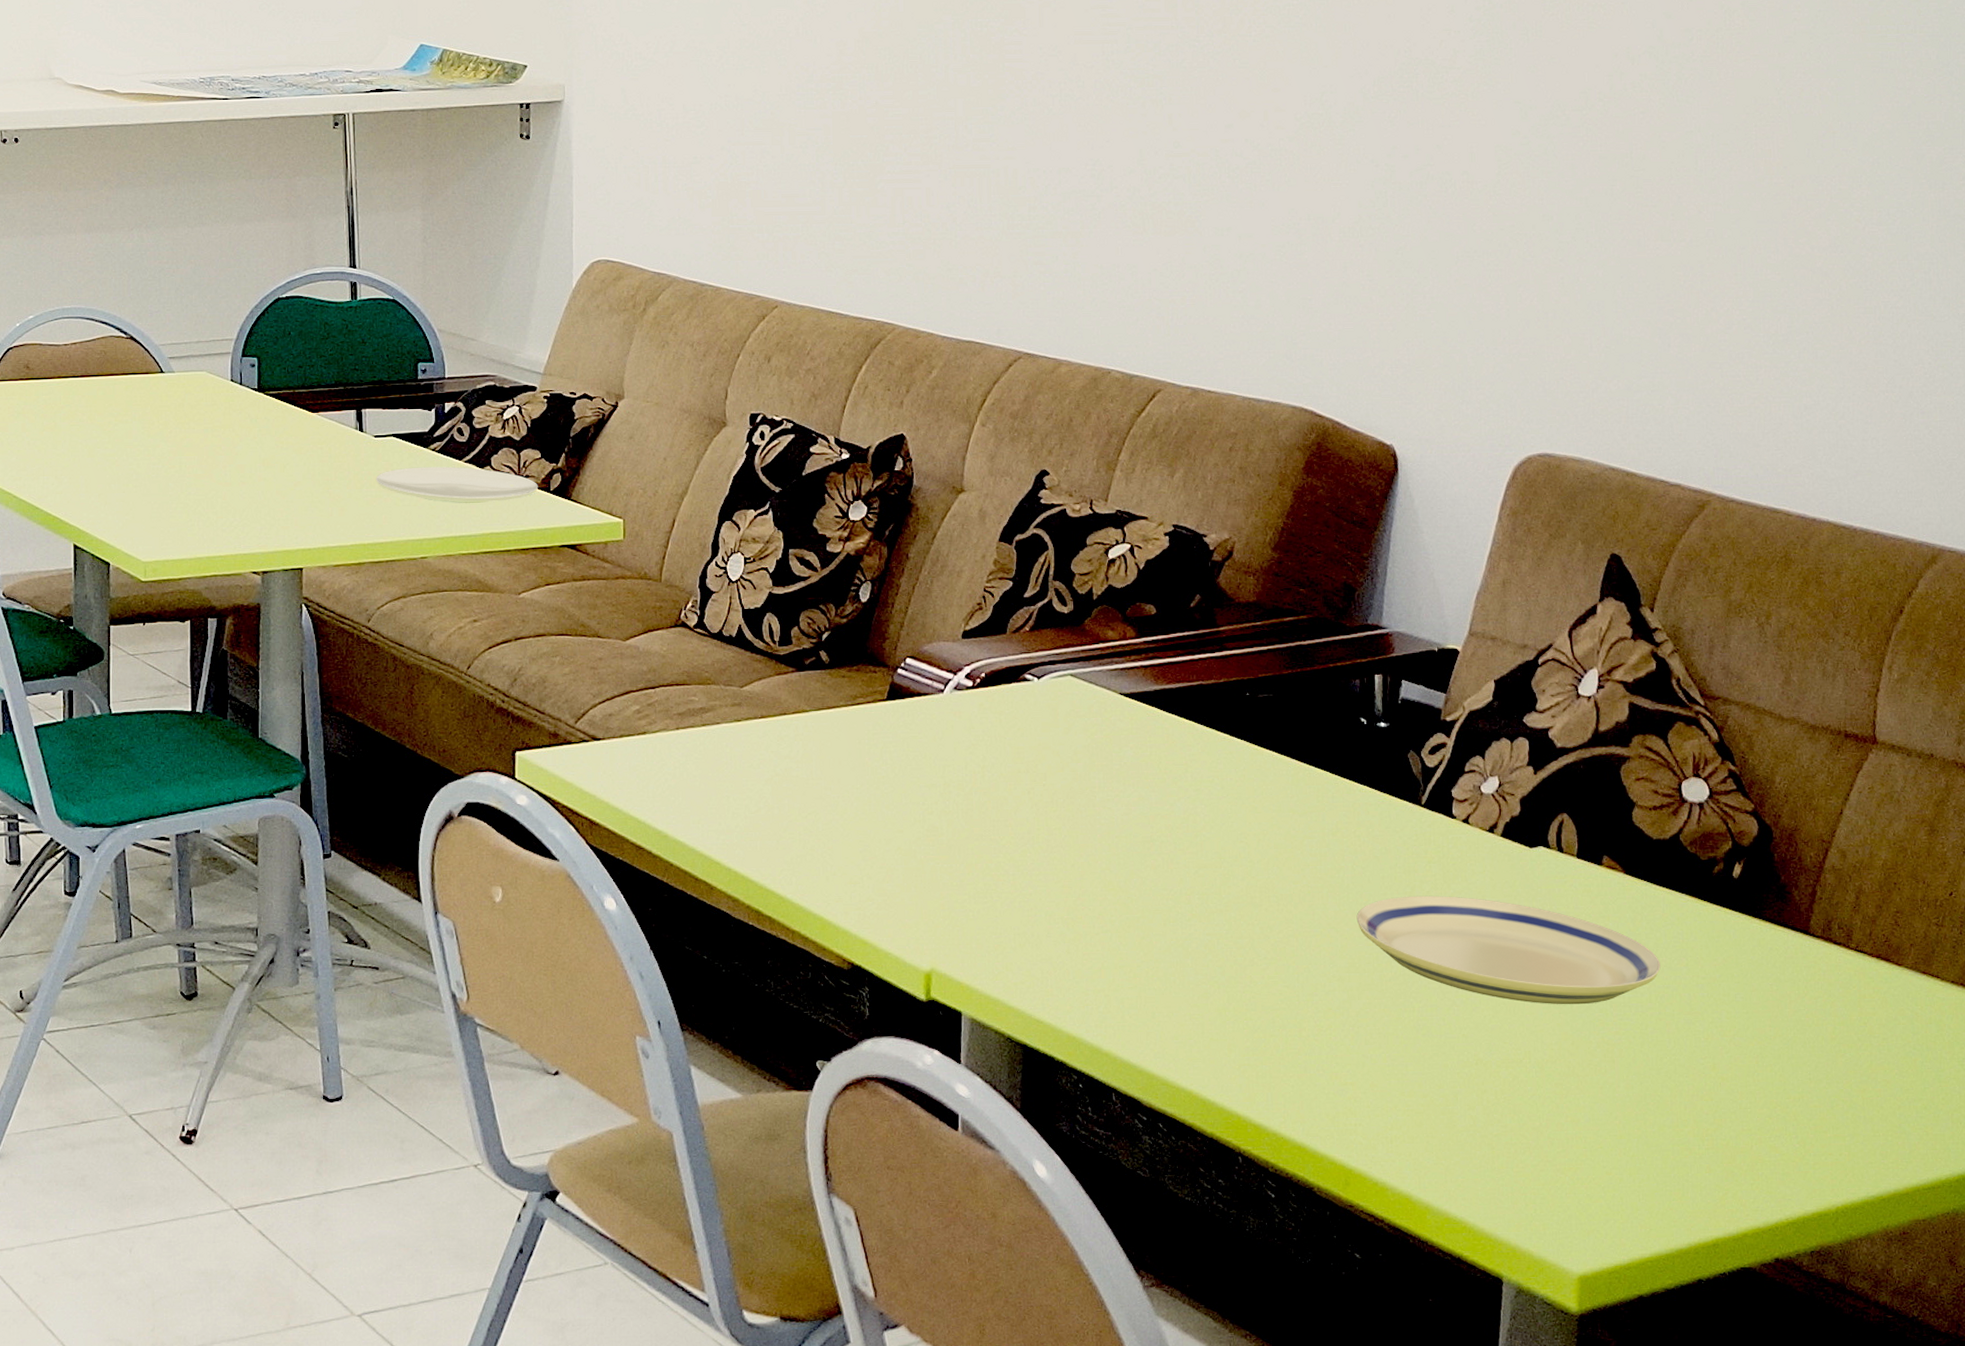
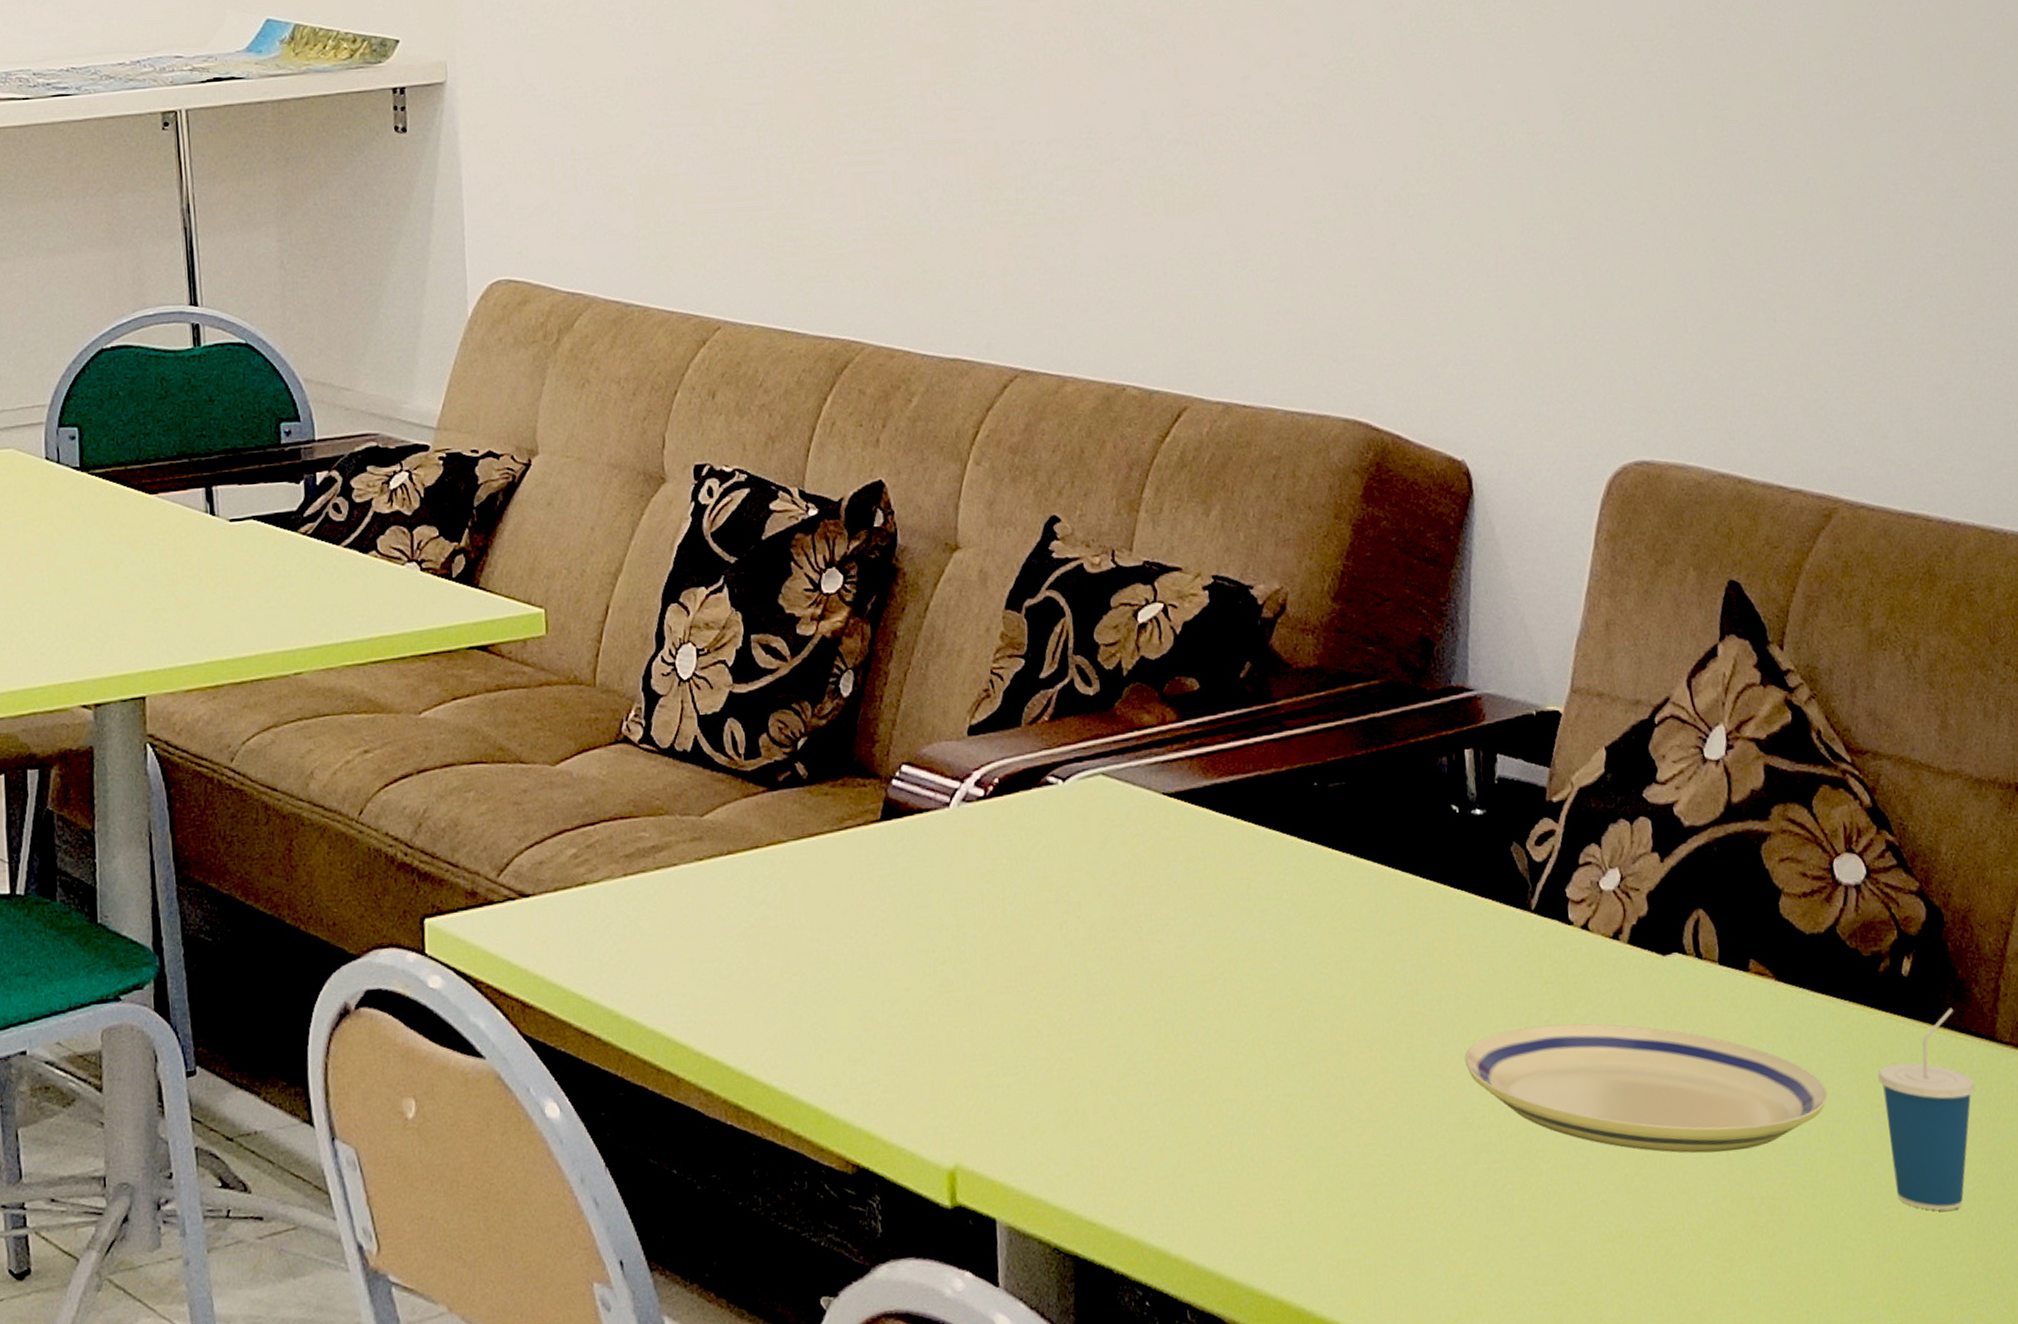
plate: present [375,466,538,503] -> none [233,553,437,601]
cup: none [1705,905,1788,1064] -> present [1878,1007,1975,1211]

